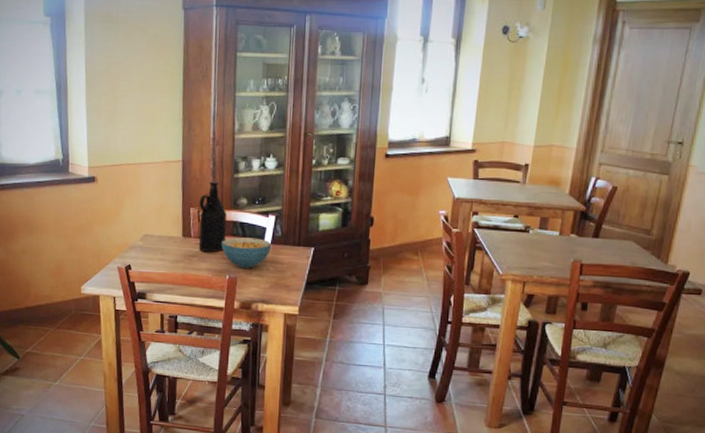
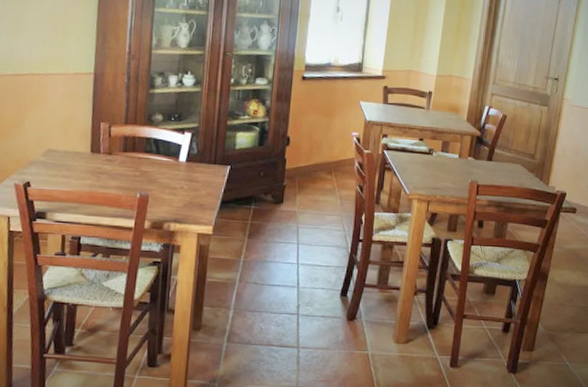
bottle: present [198,181,227,253] -> none [108,96,140,170]
cereal bowl: present [221,237,272,269] -> none [133,154,187,187]

